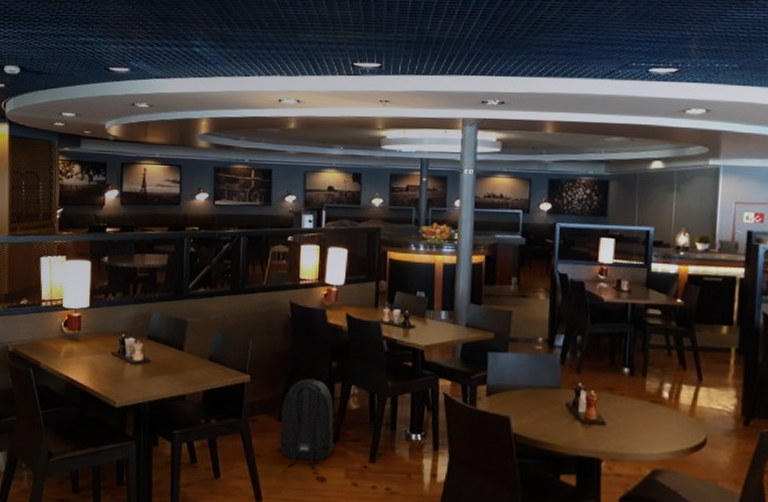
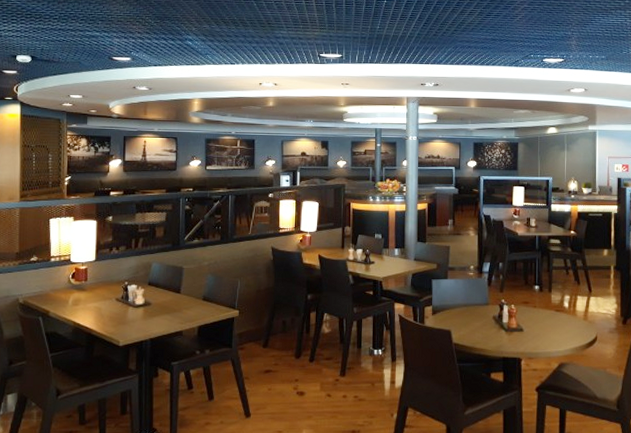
backpack: present [279,378,334,470] -> none [264,310,310,386]

